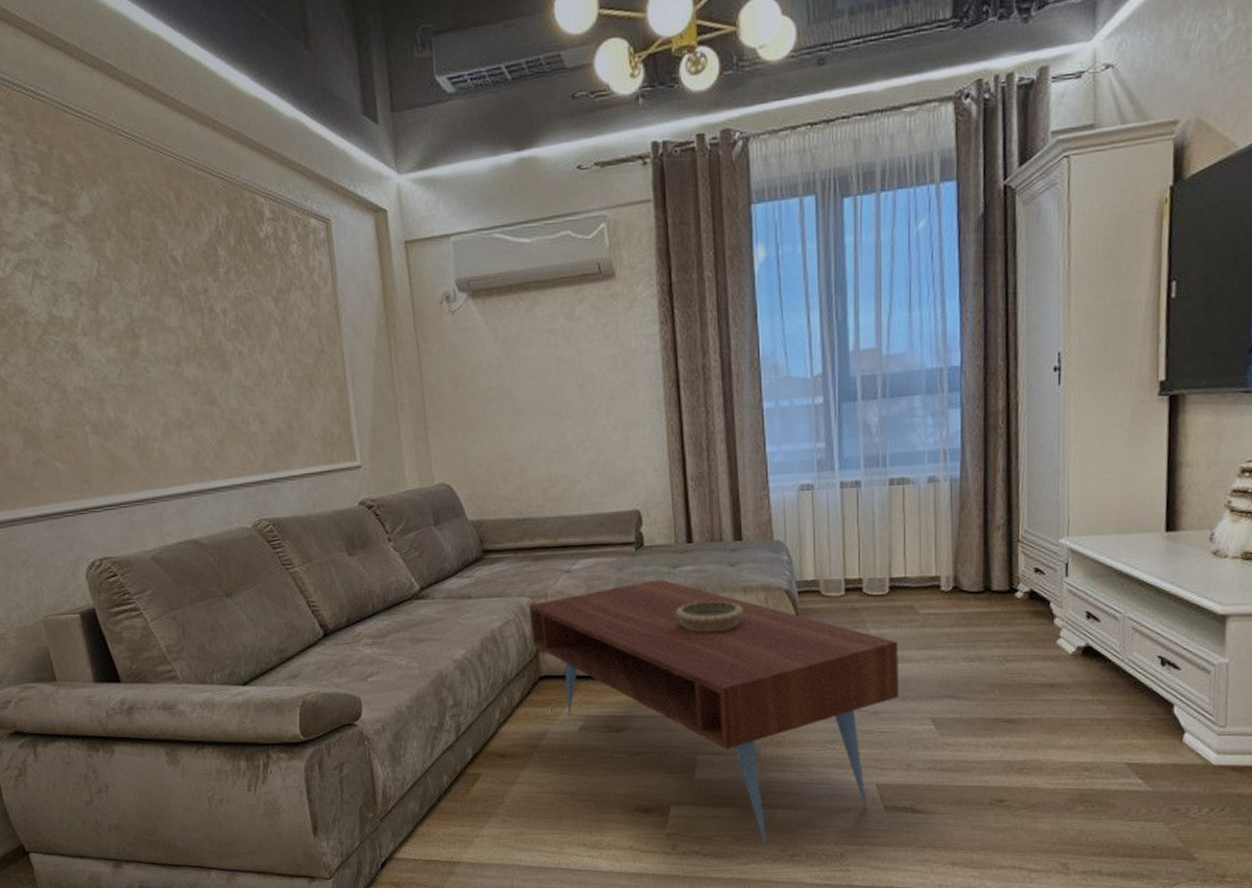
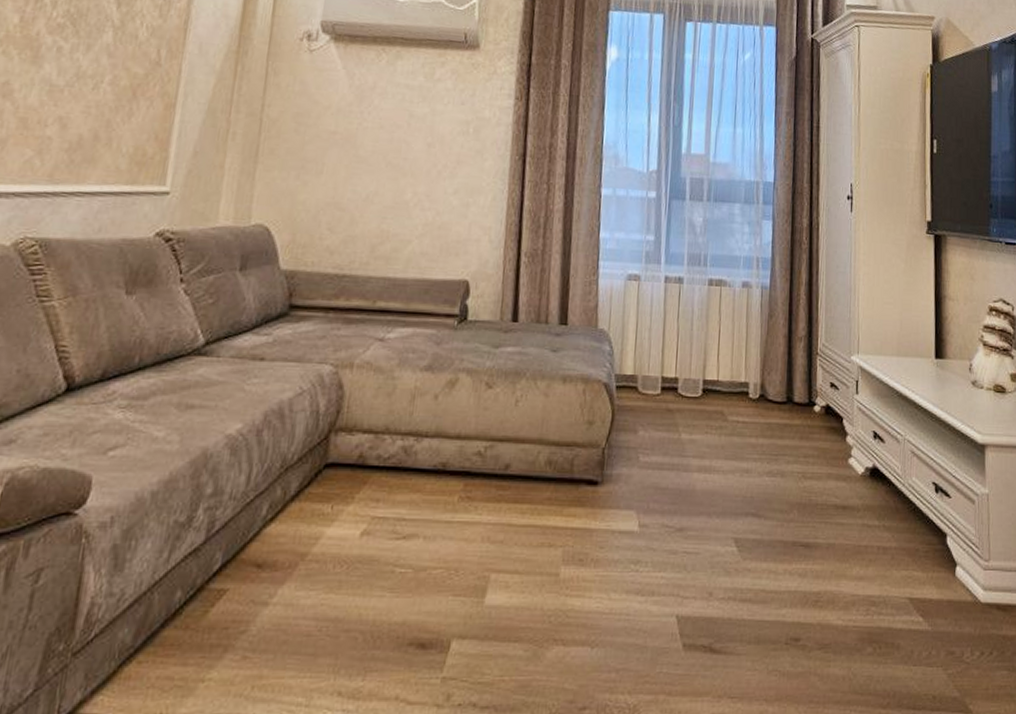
coffee table: present [529,579,900,844] -> none [324,358,708,693]
decorative bowl: present [676,601,743,632] -> none [490,388,560,424]

